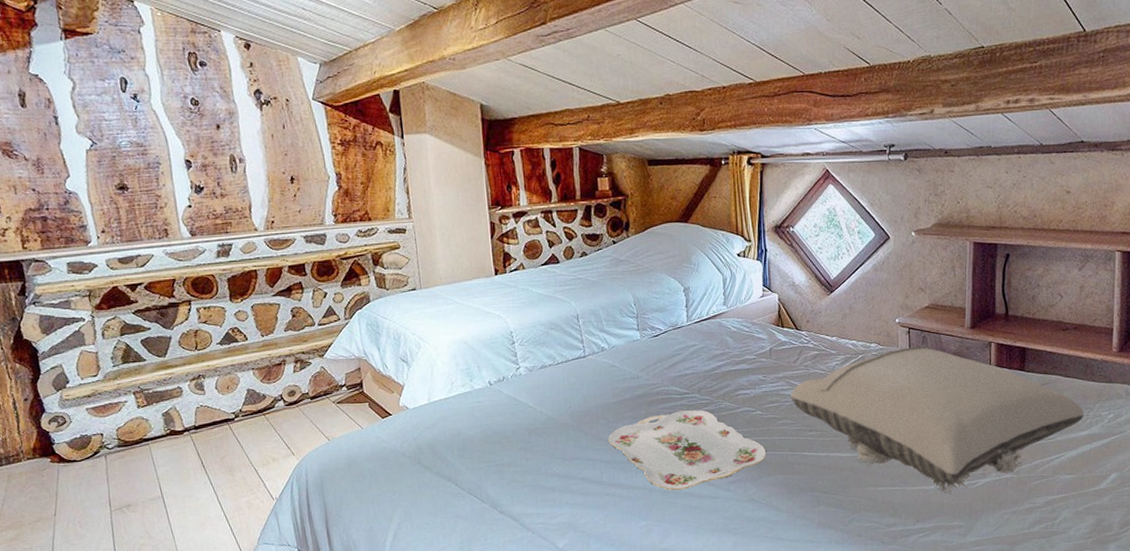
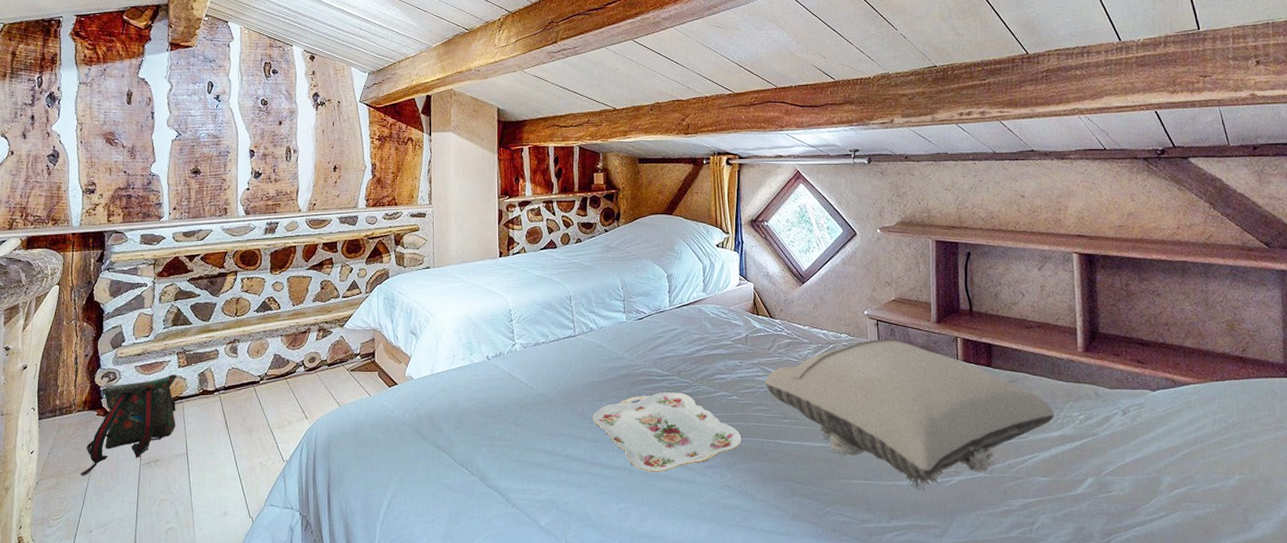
backpack: none [44,415,145,525] -> present [81,374,177,475]

